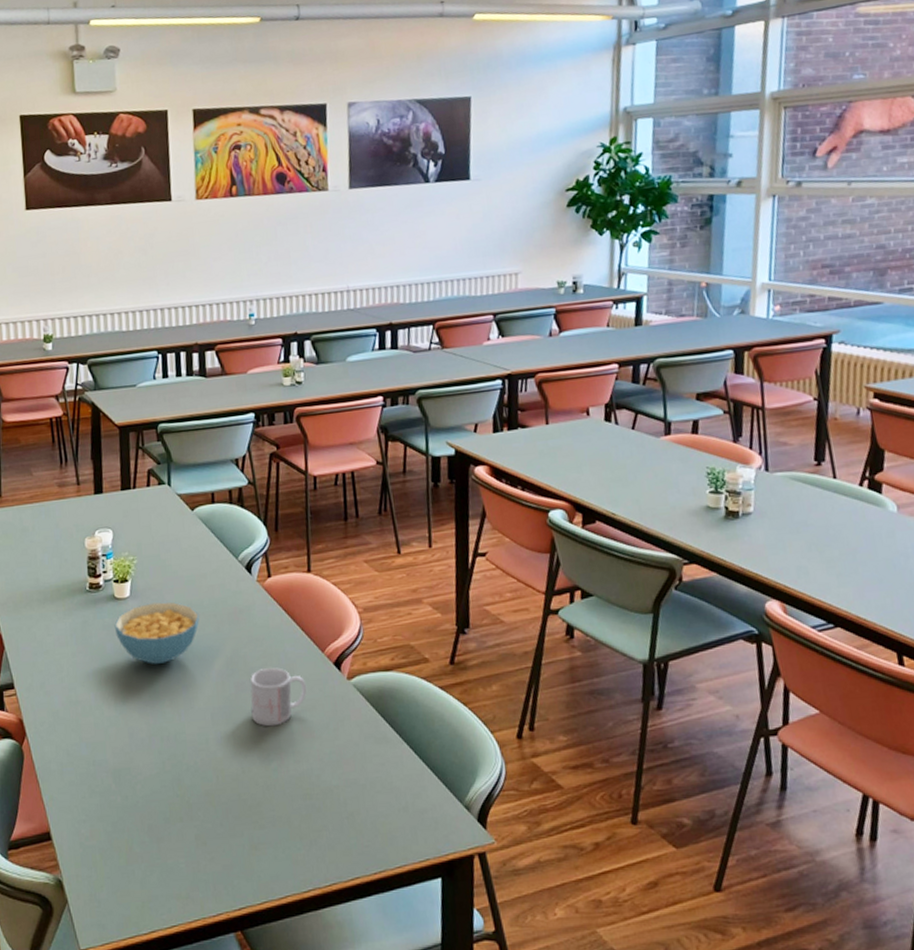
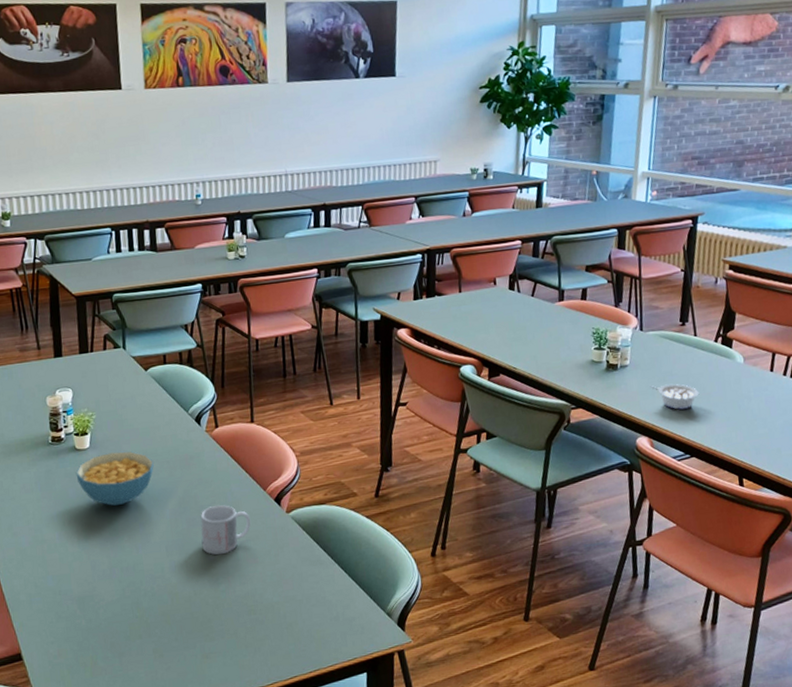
legume: none [779,536,843,569] -> present [650,384,700,410]

